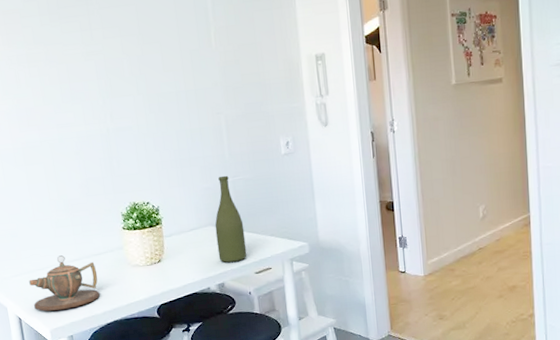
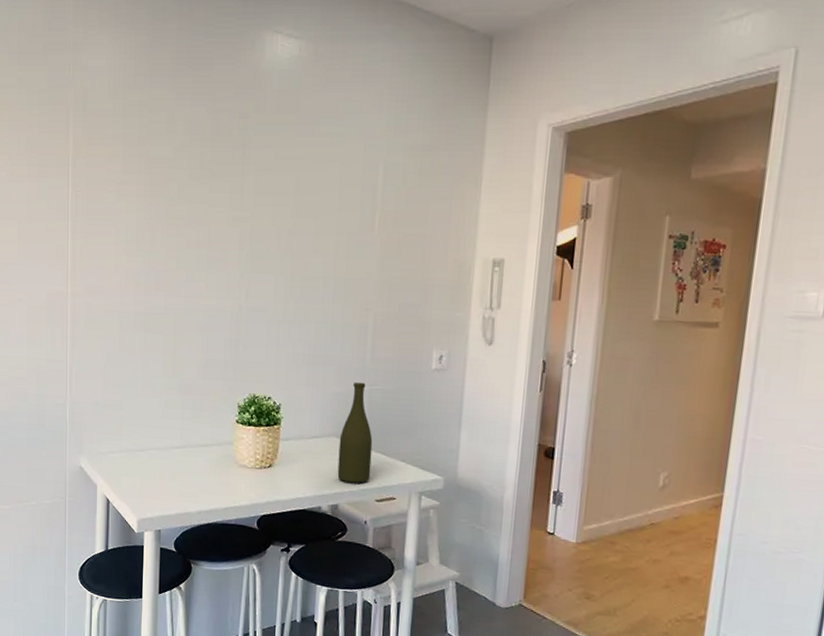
teapot: present [29,255,100,312] -> none [125,439,200,500]

